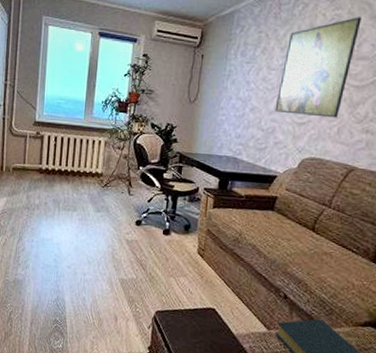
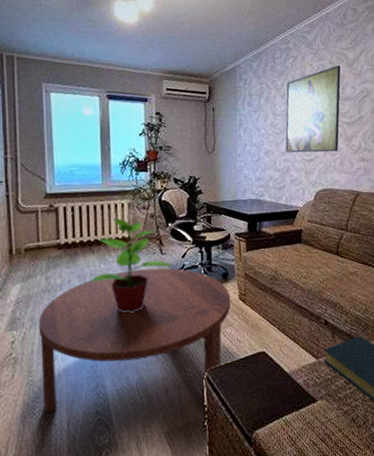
coffee table: none [14,203,190,315] -> present [38,268,231,413]
potted plant: none [63,153,139,243] -> present [91,218,174,314]

